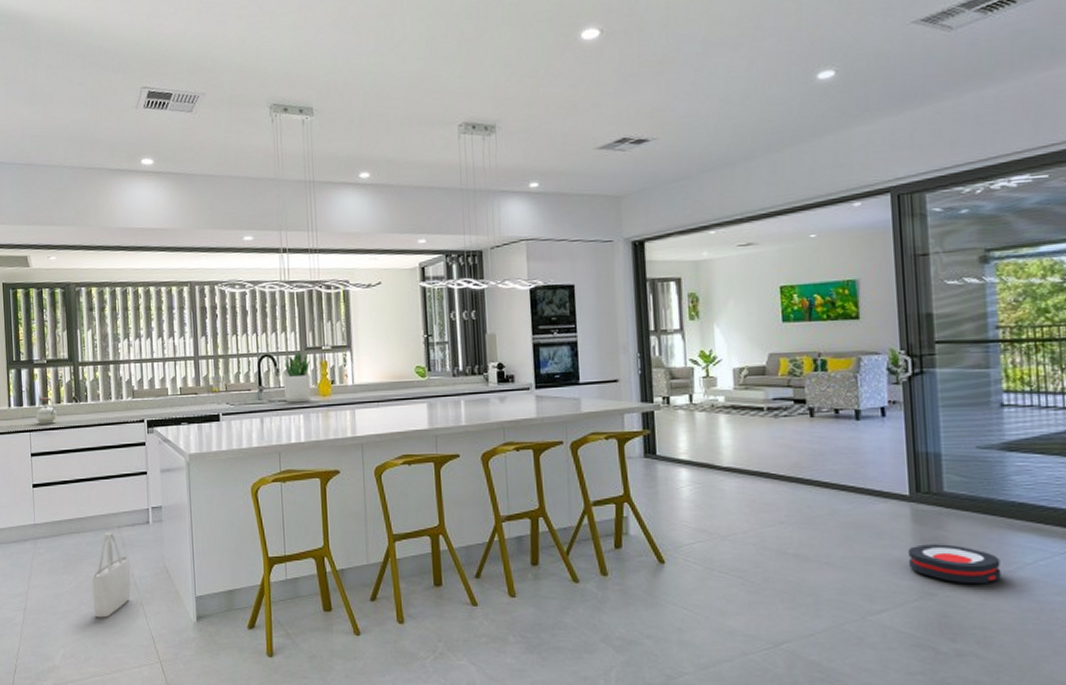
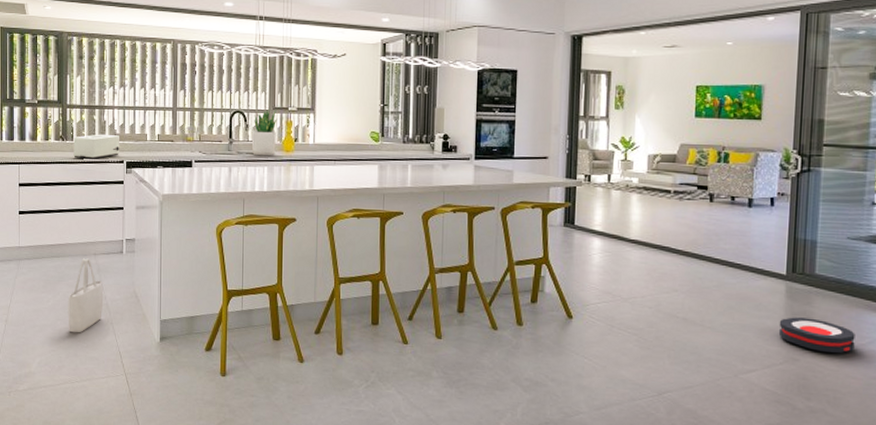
kettle: present [36,397,57,424] -> none [25,134,44,158]
toaster: none [88,391,139,421] -> present [73,134,120,159]

